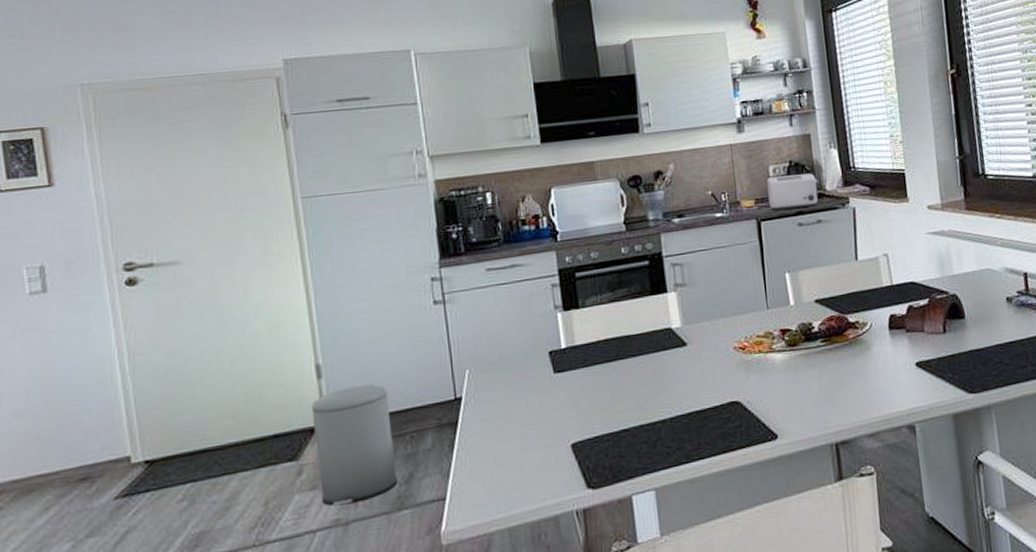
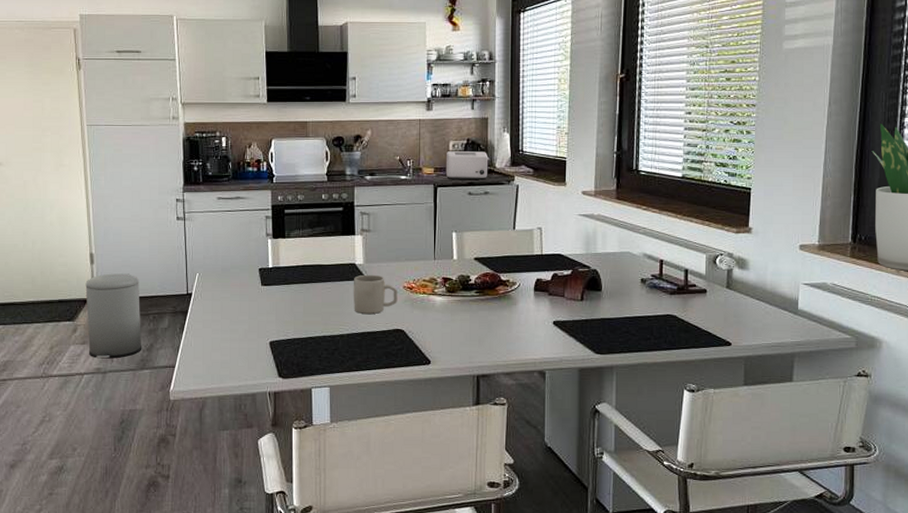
mug: none [671,337,729,389] -> present [353,274,398,314]

